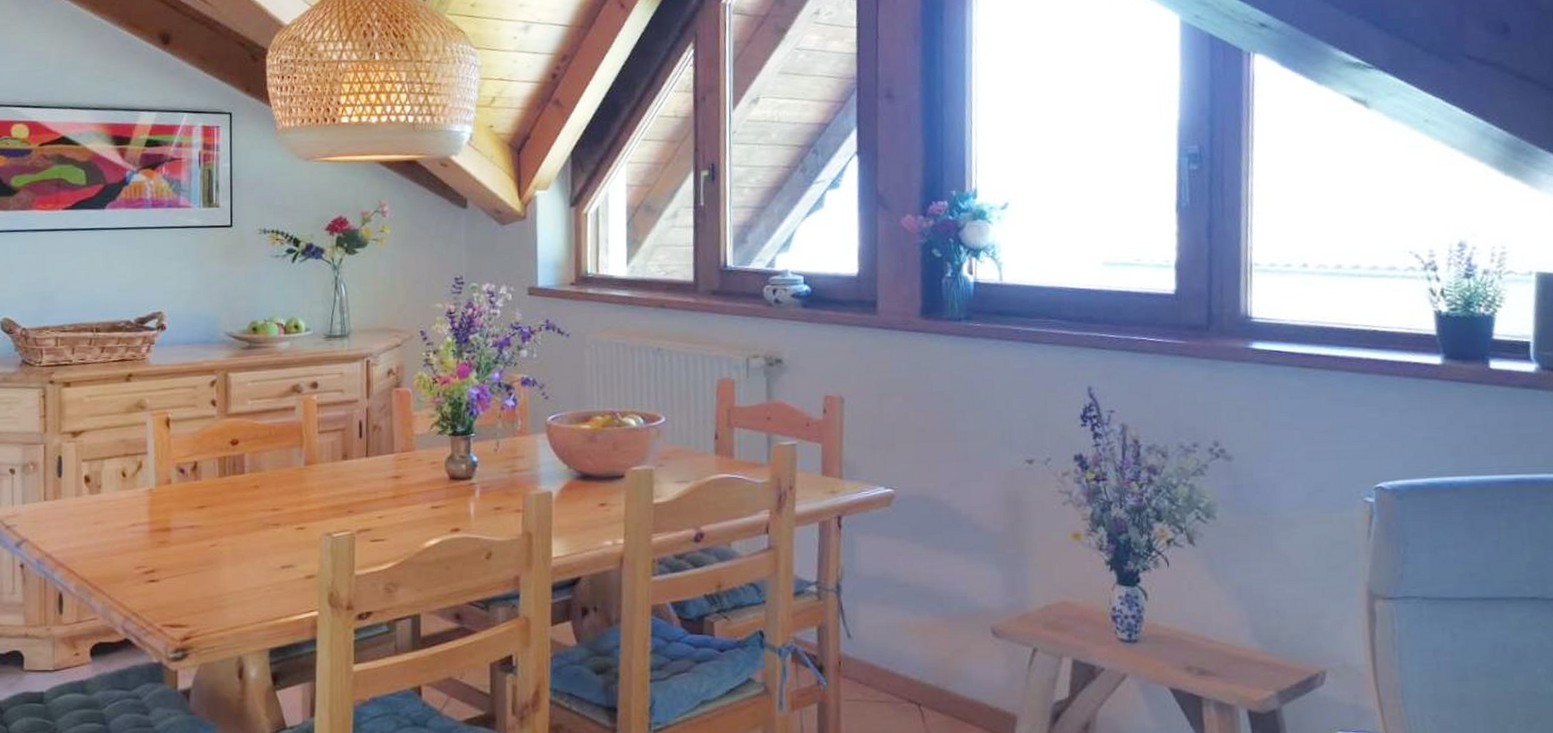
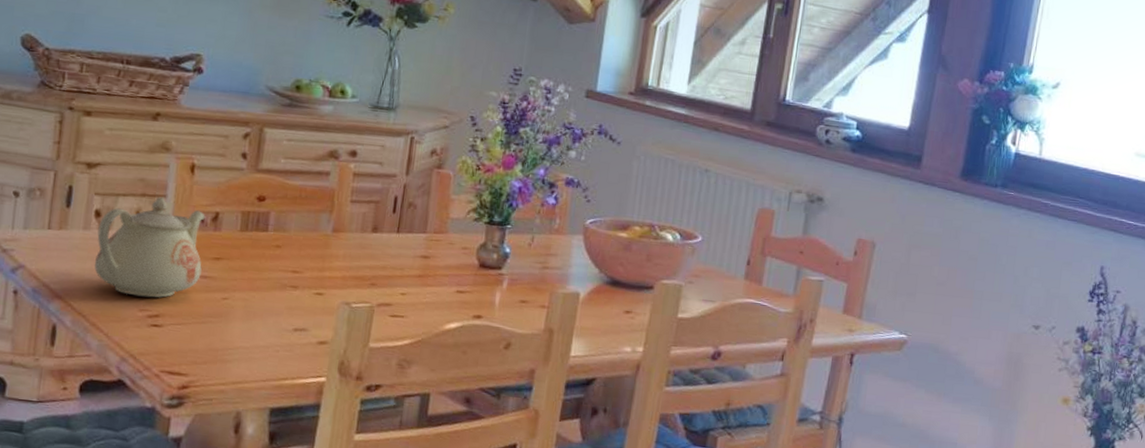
teapot: none [89,454,188,555] -> present [94,196,205,298]

